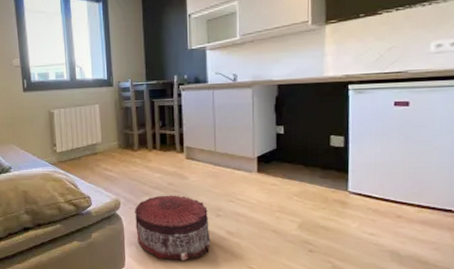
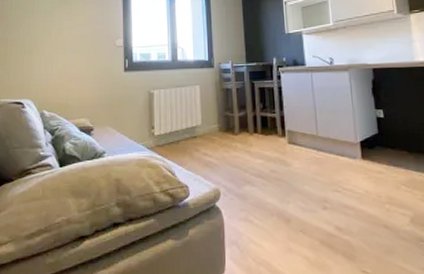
pouf: present [134,195,211,261] -> none [235,184,319,265]

